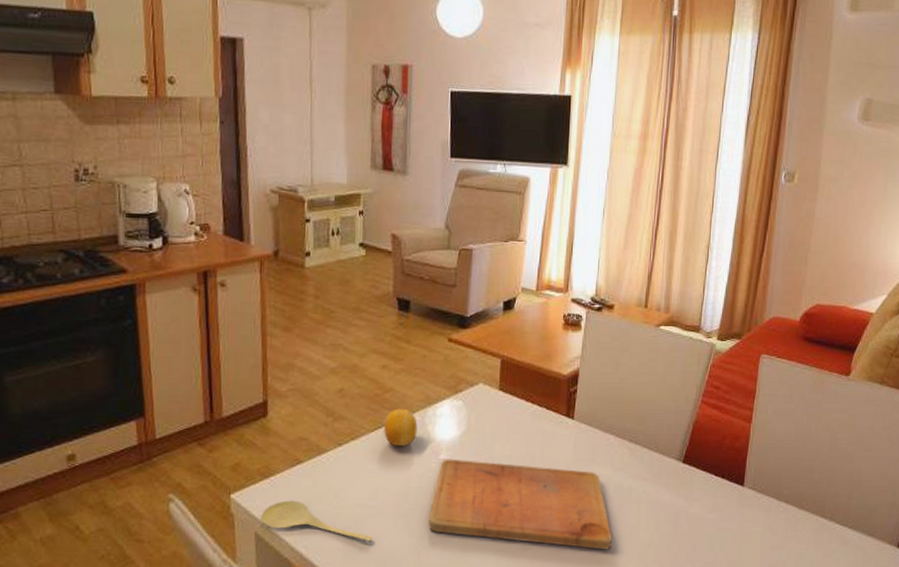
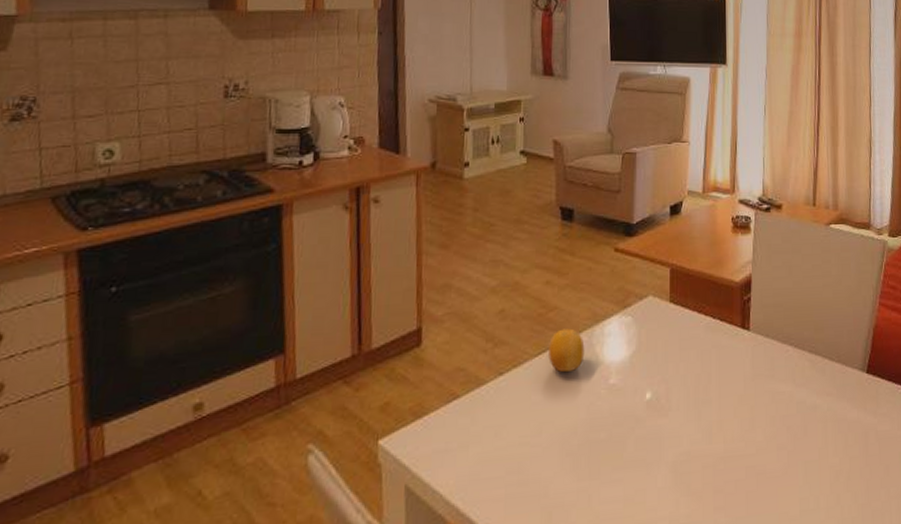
spoon: present [261,500,373,542] -> none [412,443,538,488]
cutting board: present [428,459,612,550] -> none [599,383,800,481]

